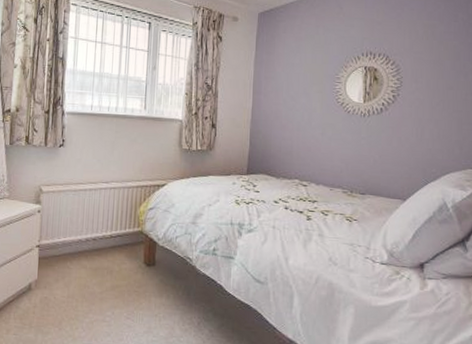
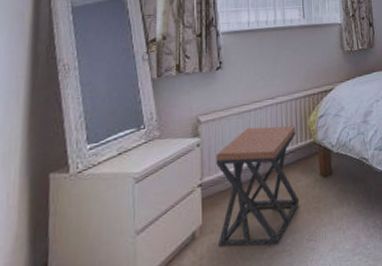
stool: none [49,205,126,314] -> present [216,125,300,247]

